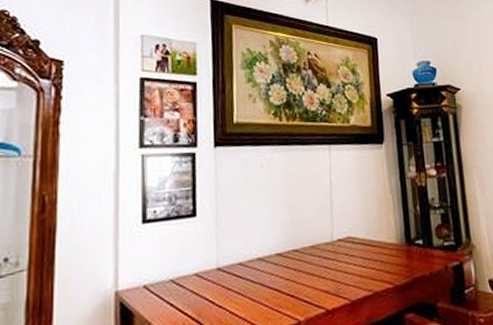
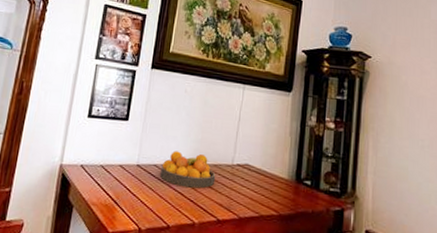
fruit bowl: none [248,237,316,282] -> present [160,151,216,189]

